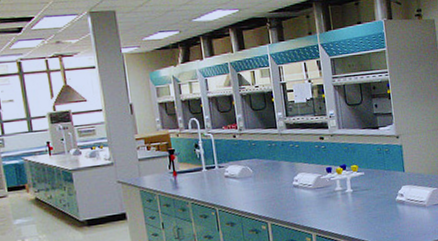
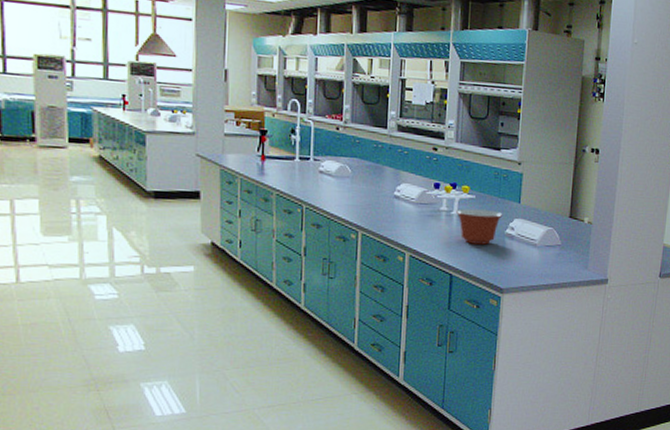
mixing bowl: none [350,182,392,216] -> present [456,208,503,245]

